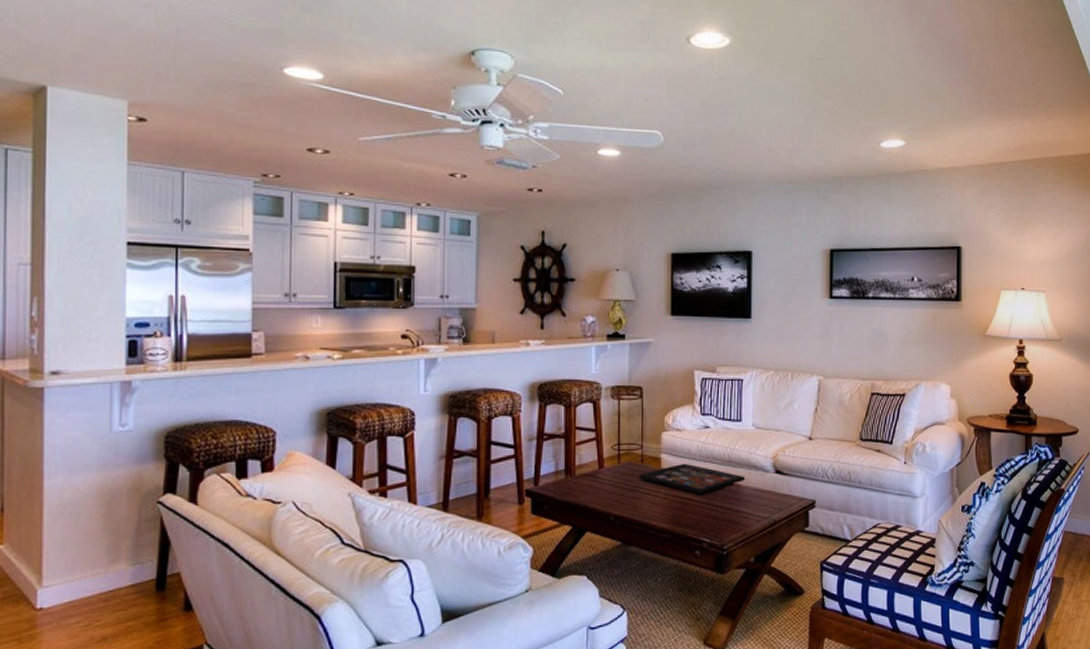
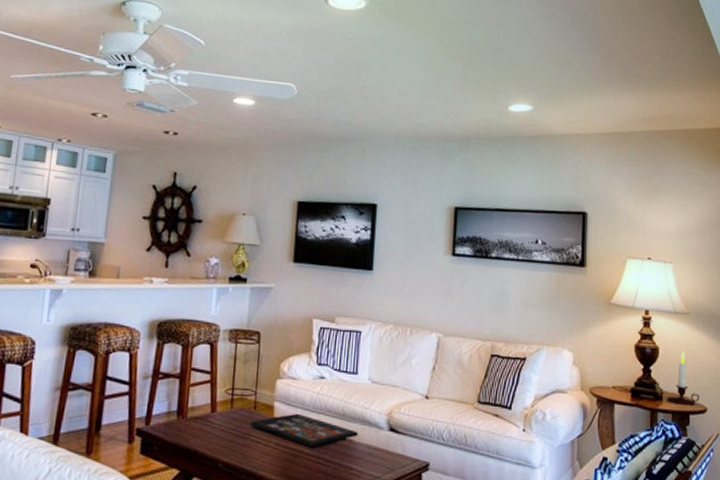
candle: none [1041,376,1072,428] -> present [668,350,700,405]

